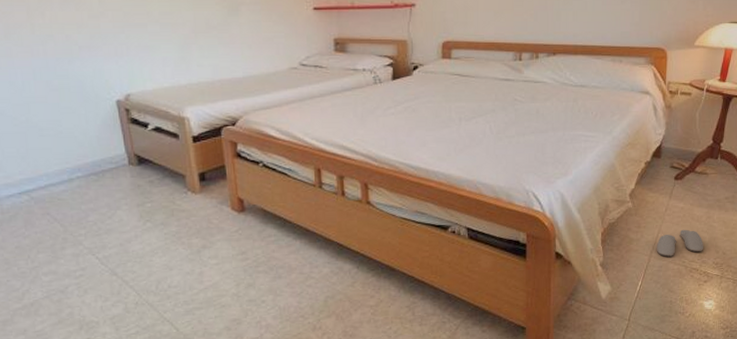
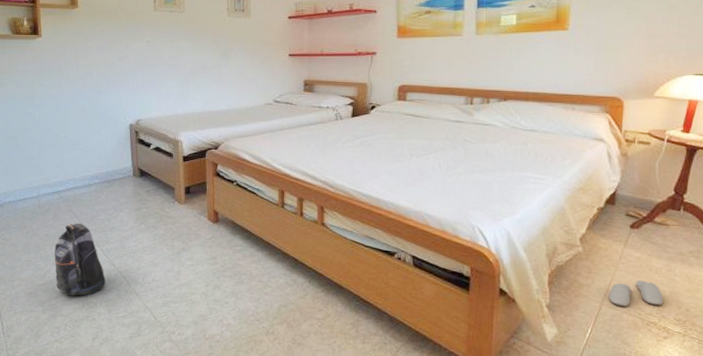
backpack: none [31,228,108,318] -> present [54,222,106,296]

